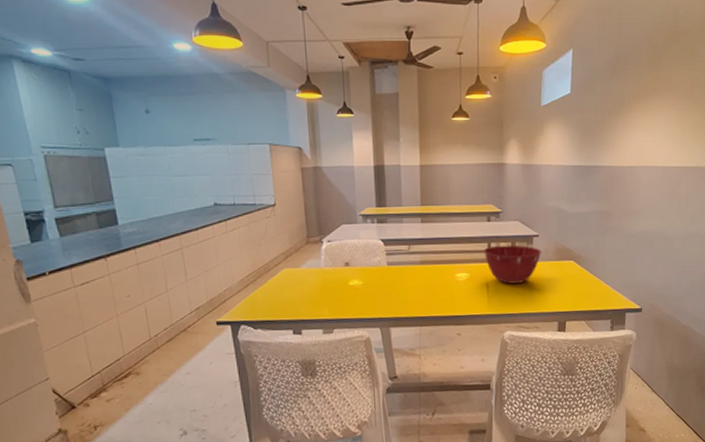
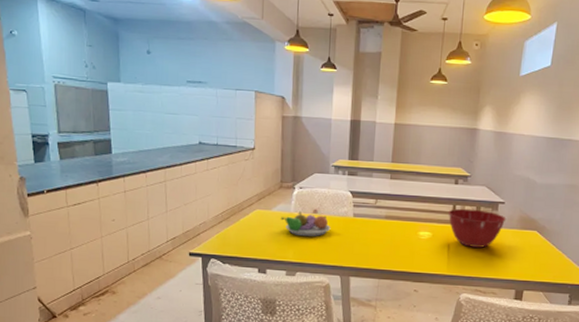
fruit bowl: none [311,266,365,292] -> present [281,212,331,237]

